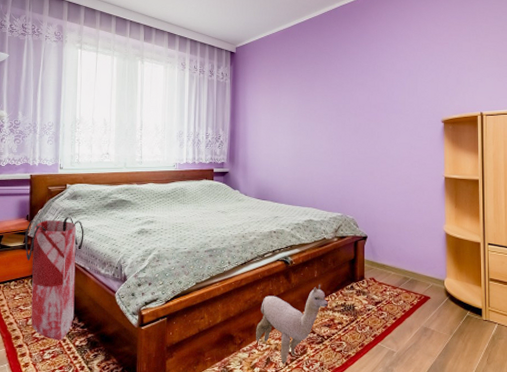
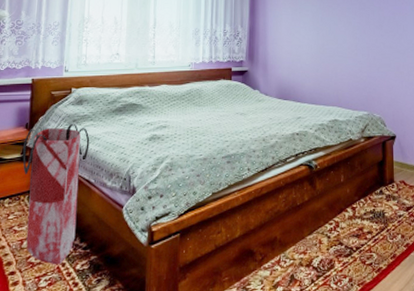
plush toy: present [256,284,328,365] -> none [278,189,356,282]

